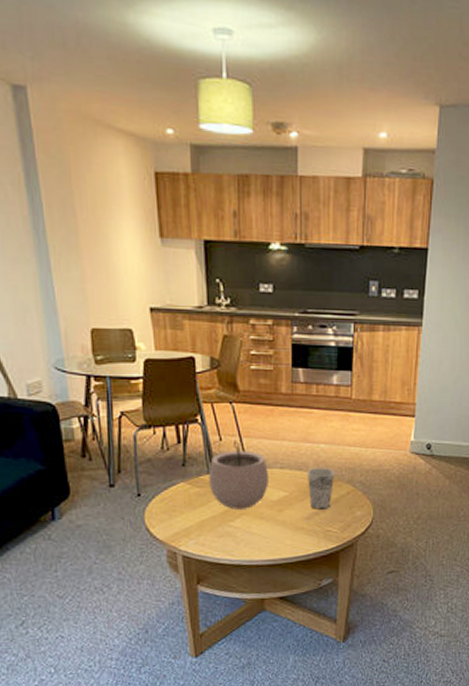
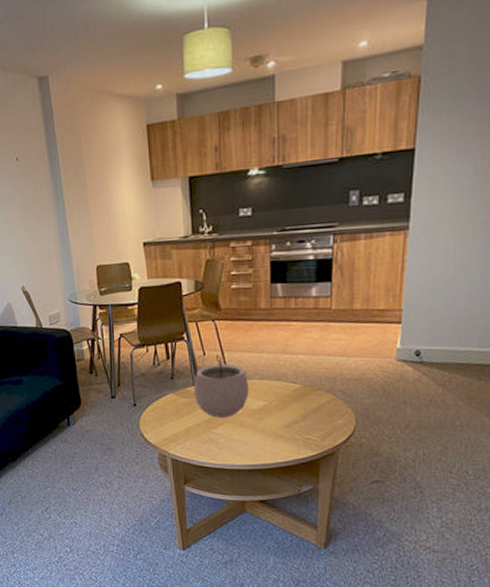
cup: present [308,468,335,510] -> none [287,378,315,418]

